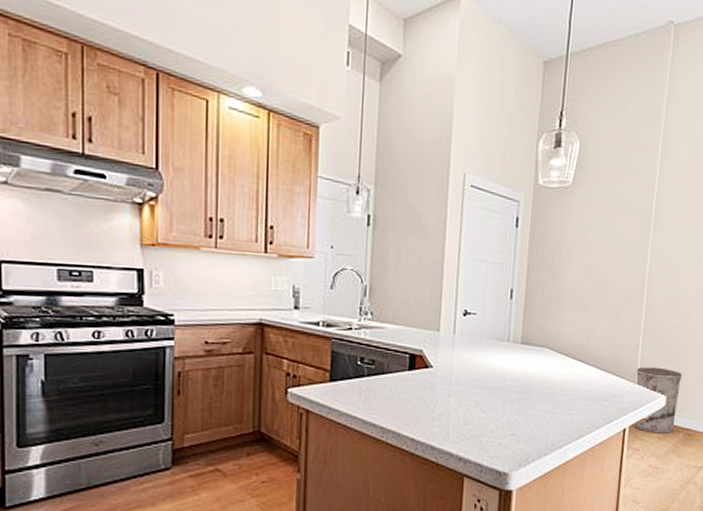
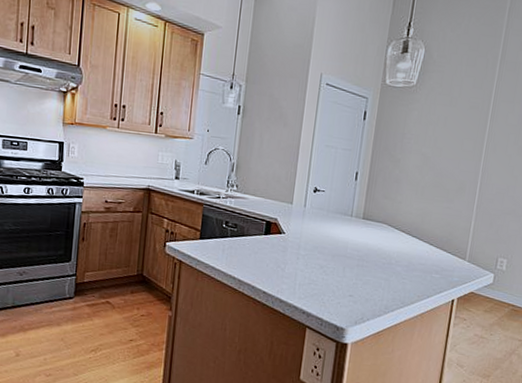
trash can: present [633,366,682,434] -> none [462,246,510,308]

